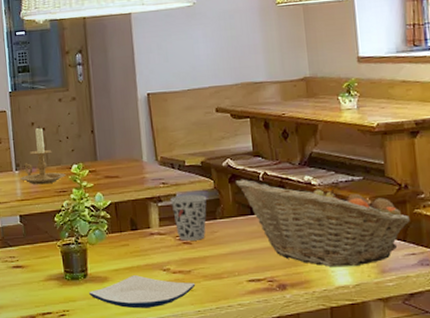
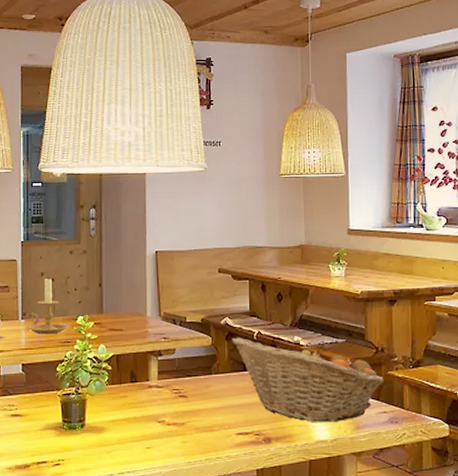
plate: present [88,275,196,309] -> none [84,426,188,459]
cup: present [170,194,207,241] -> none [170,350,205,394]

